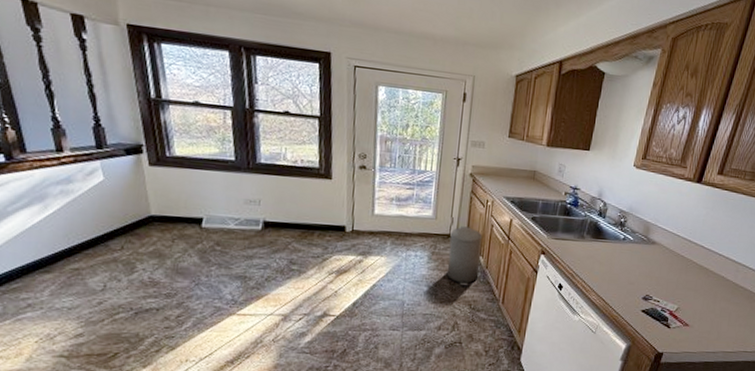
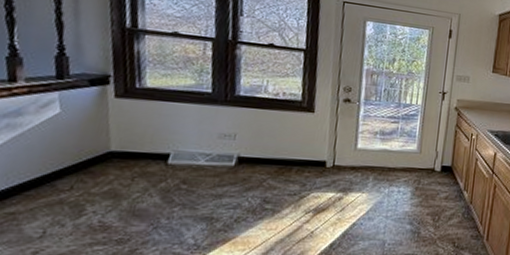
pedal bin: present [446,226,483,286] -> none [430,160,468,223]

